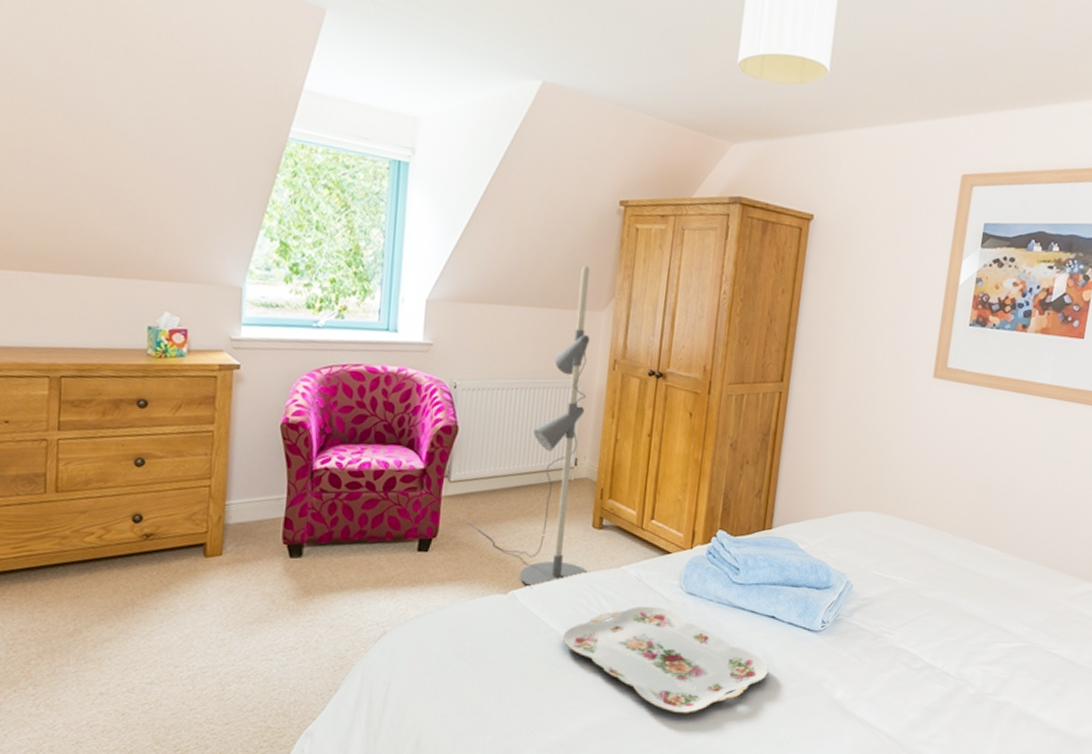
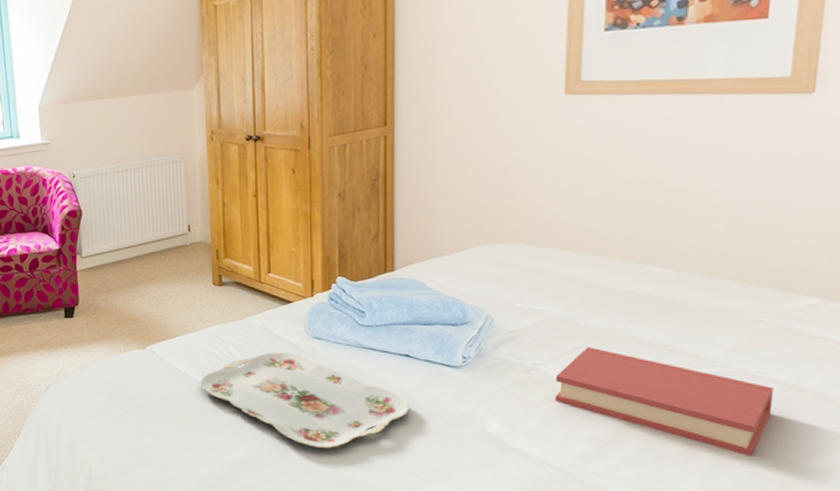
floor lamp: present [467,266,591,589] -> none [102,50,217,343]
hardback book: none [895,617,1059,725] -> present [555,347,774,456]

